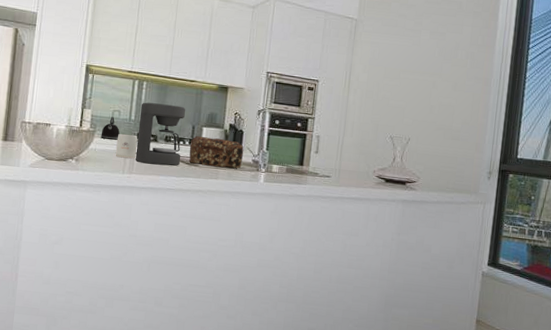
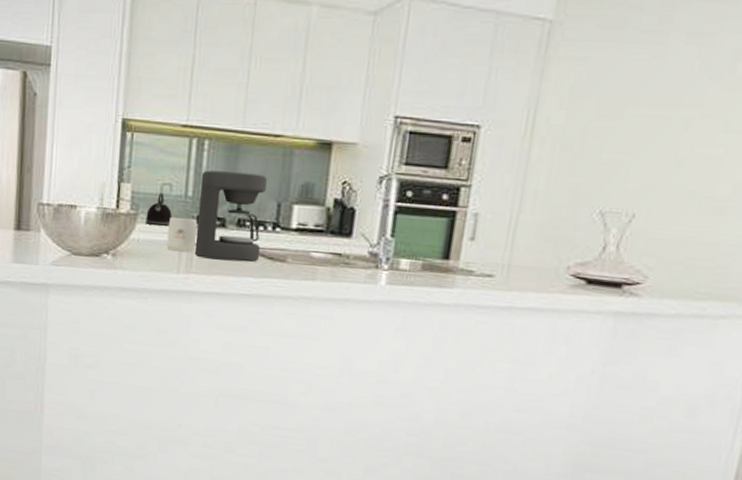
bread loaf: present [189,136,244,168] -> none [272,218,356,265]

